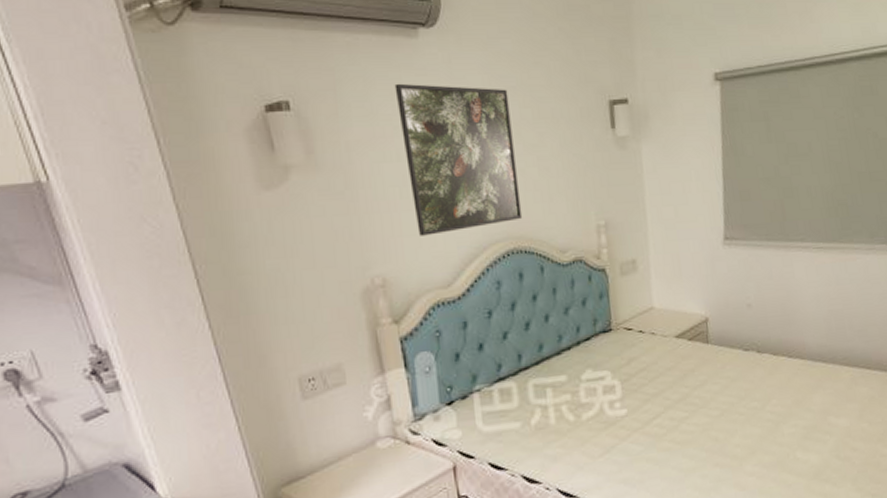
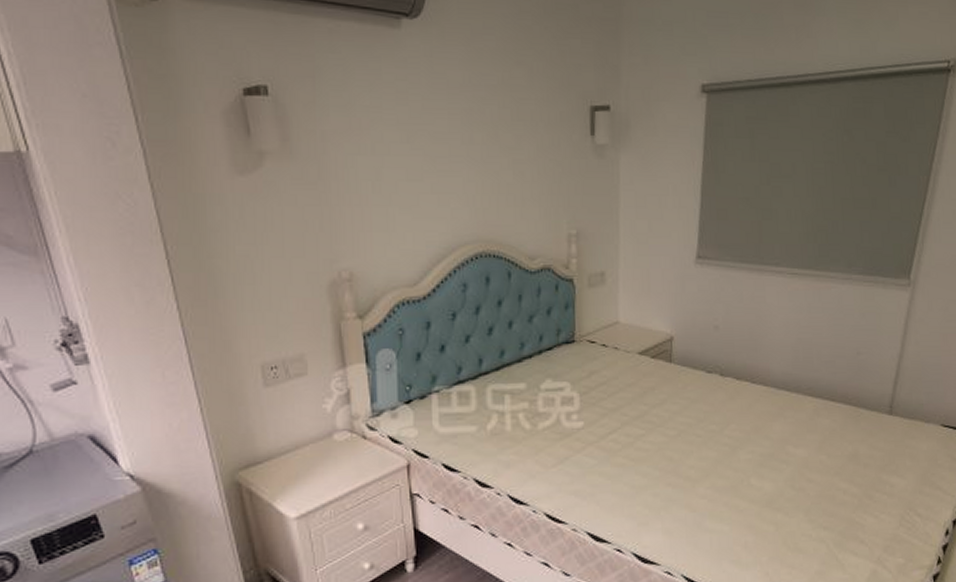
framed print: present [394,83,523,236] -> none [374,74,494,232]

